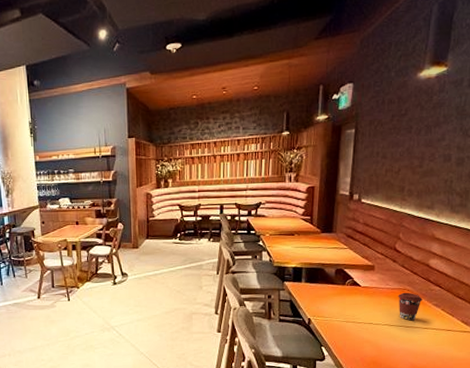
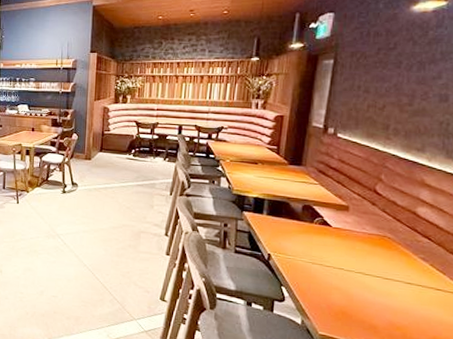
coffee cup: present [398,292,423,321] -> none [376,239,406,273]

